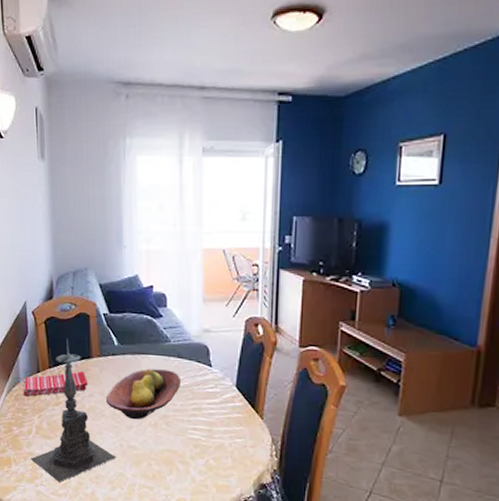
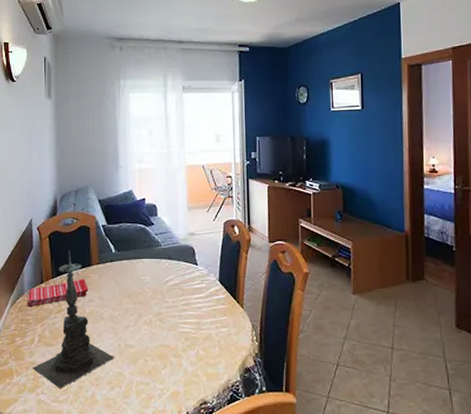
fruit bowl: present [105,369,182,420] -> none [104,271,172,320]

